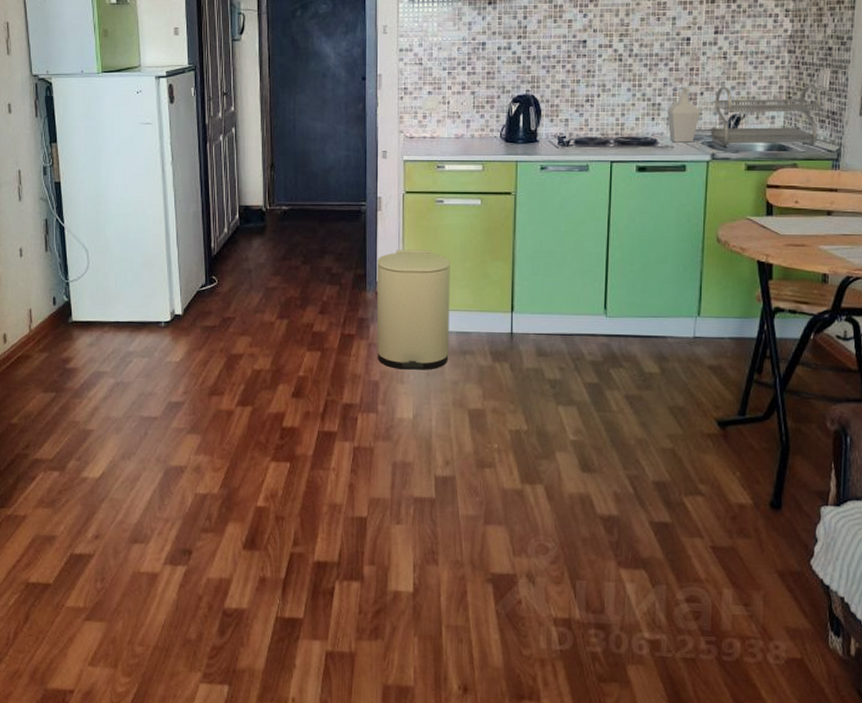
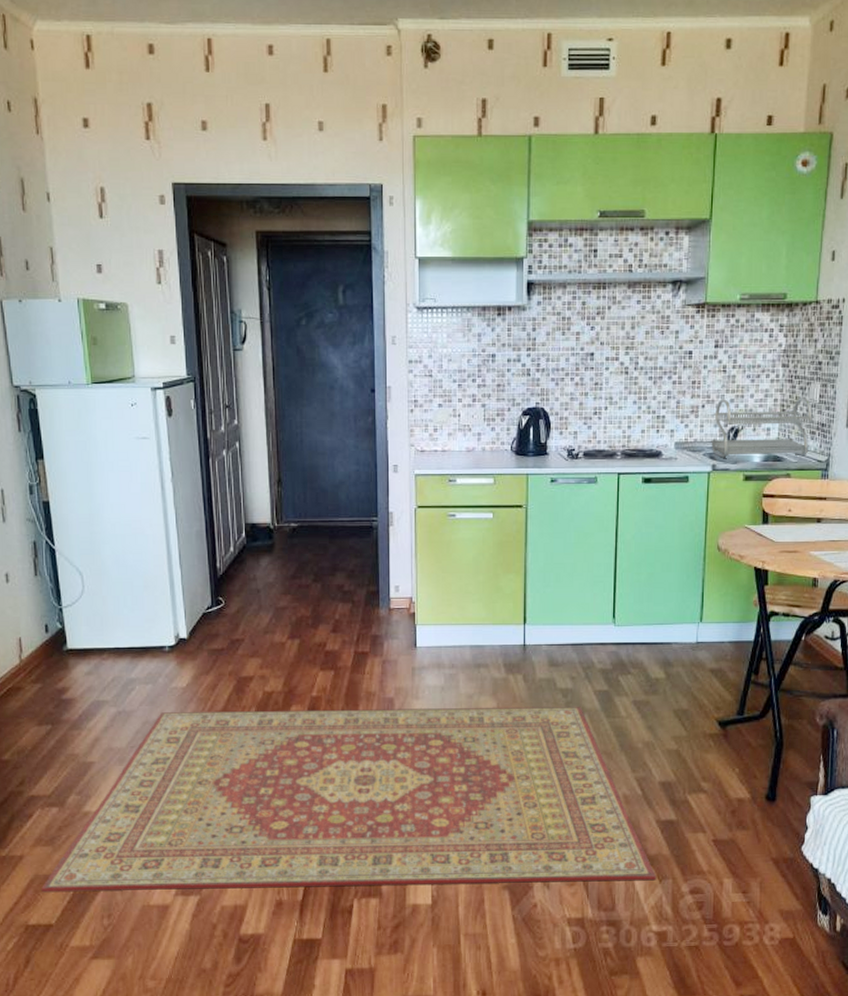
rug: none [41,385,650,585] -> present [40,706,657,893]
pedal bin: present [376,249,450,370] -> none [389,565,463,685]
soap bottle: present [667,86,701,143] -> none [671,399,702,454]

